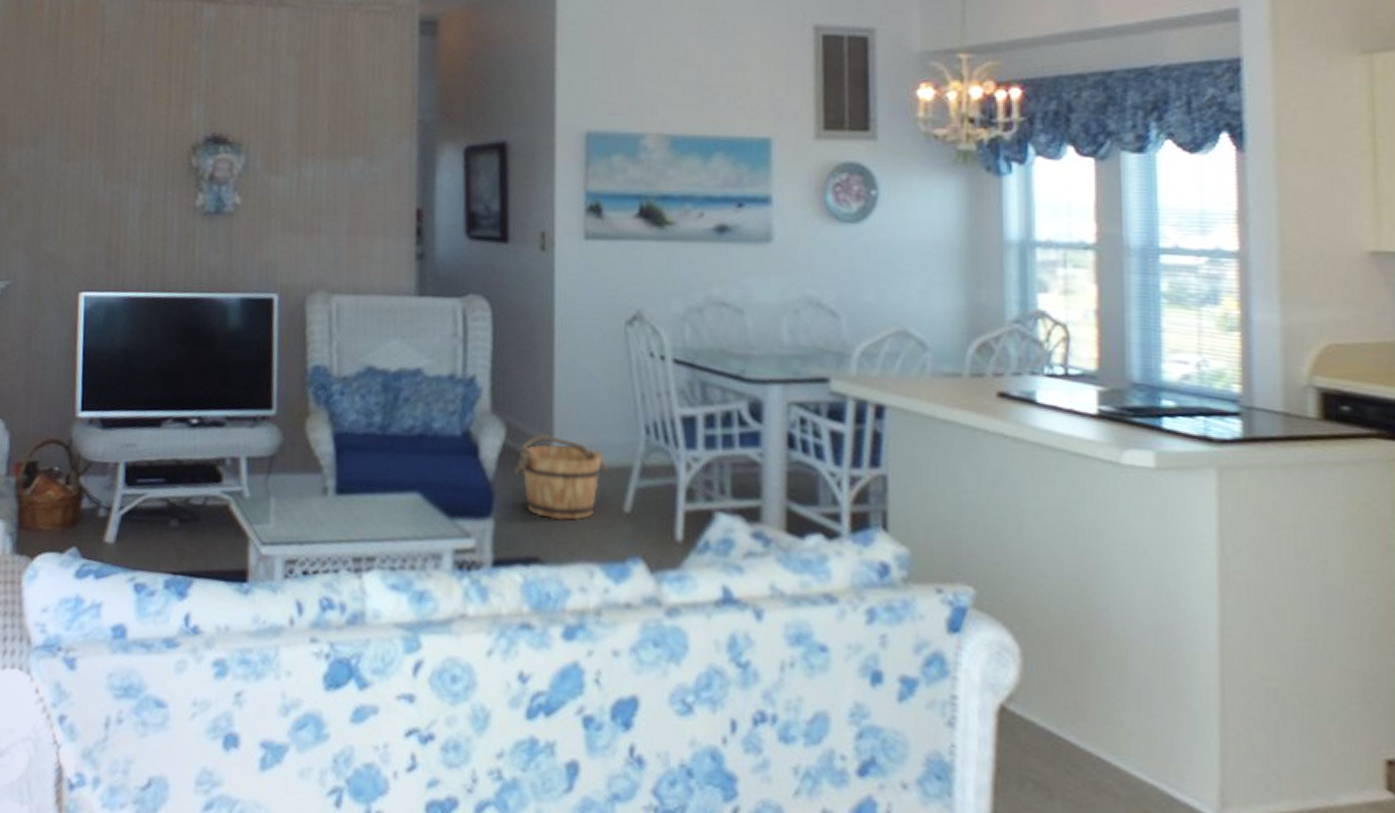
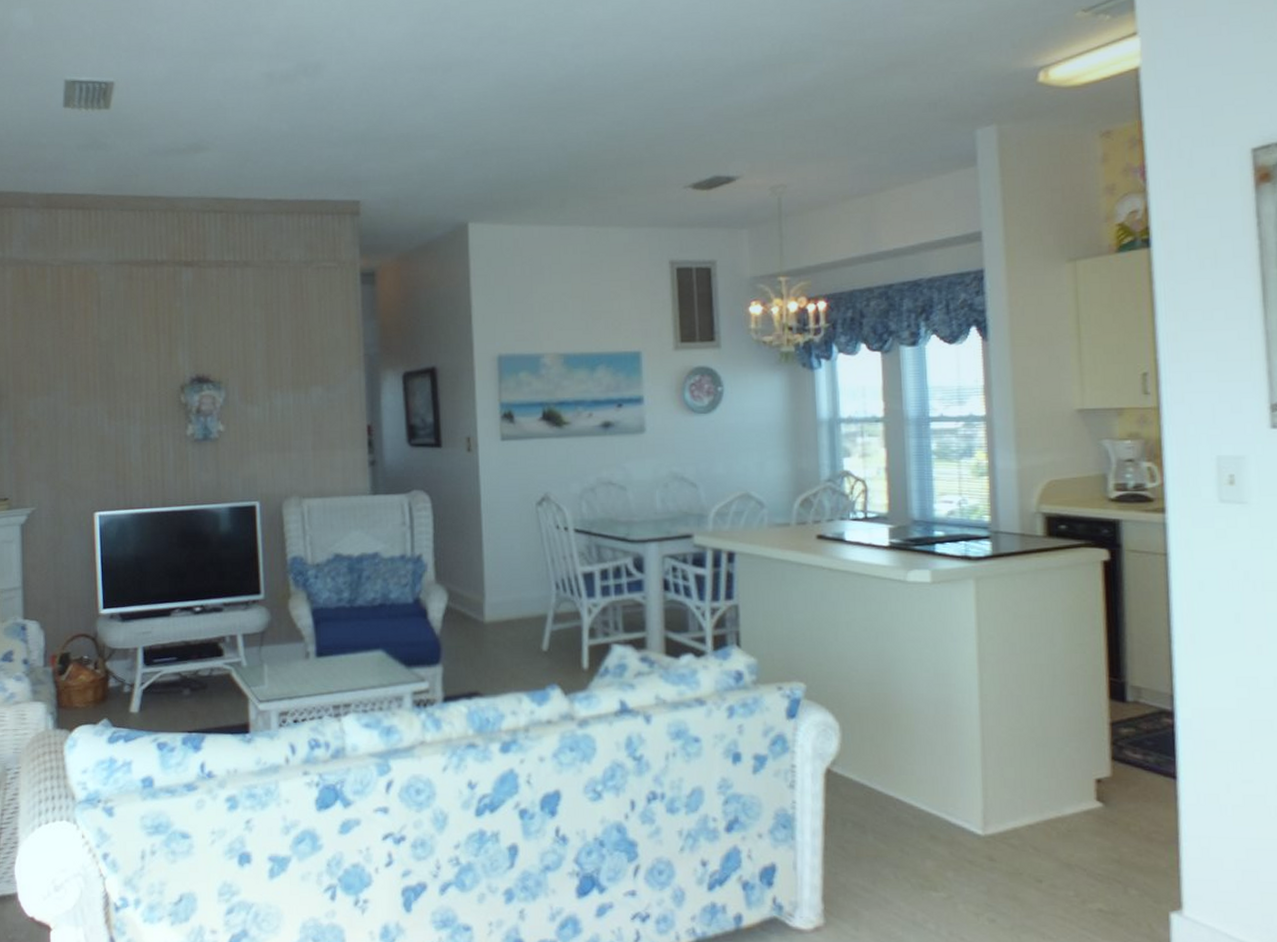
bucket: present [514,435,607,521] -> none [456,596,528,662]

